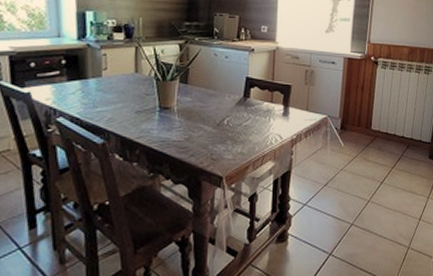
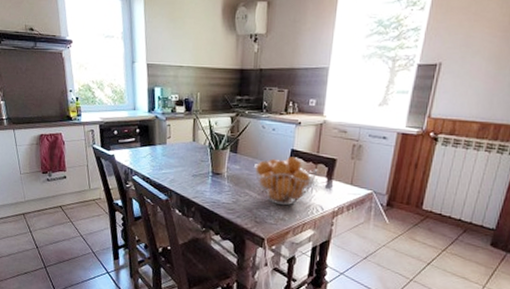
fruit basket: none [208,85,274,138] -> present [254,157,318,206]

